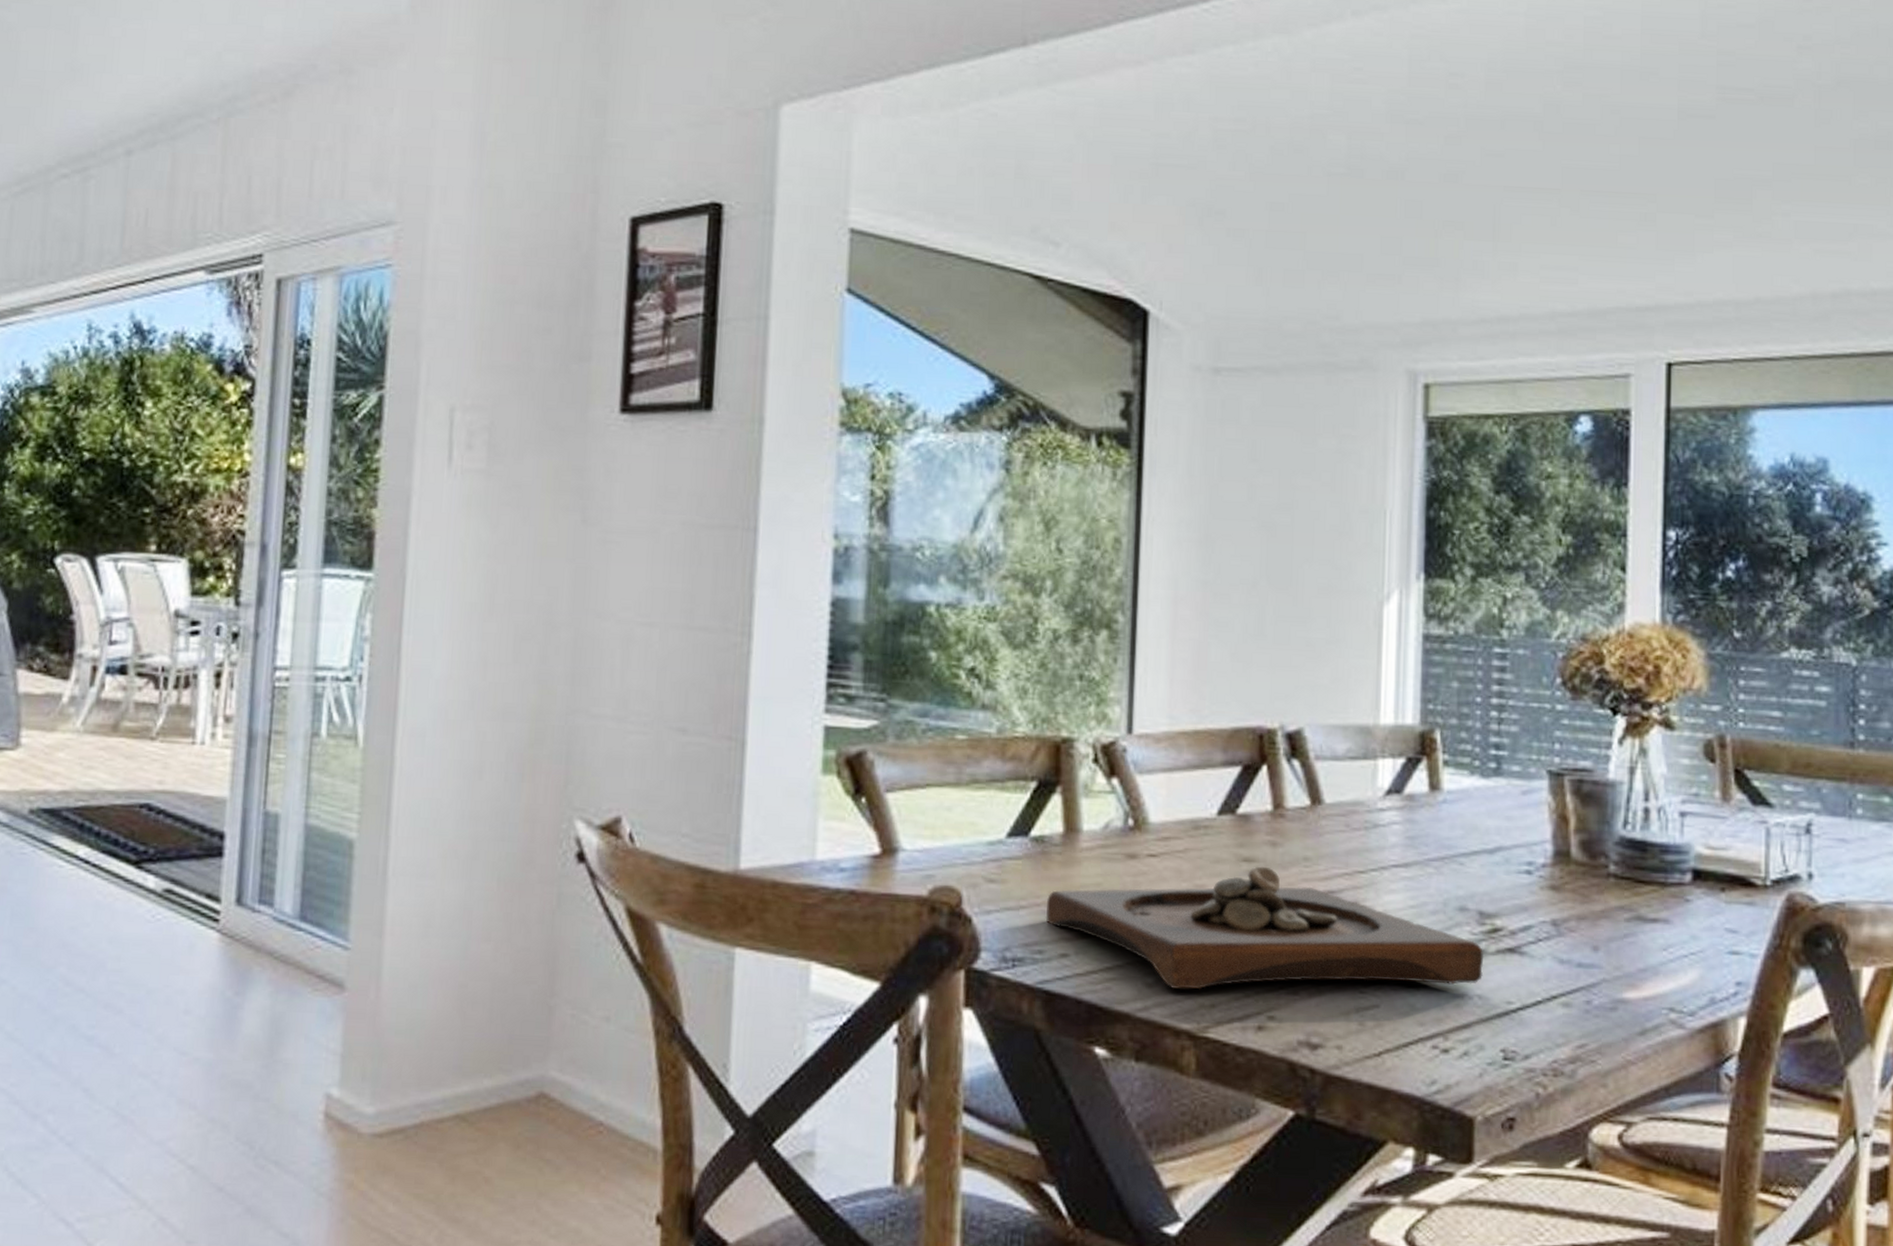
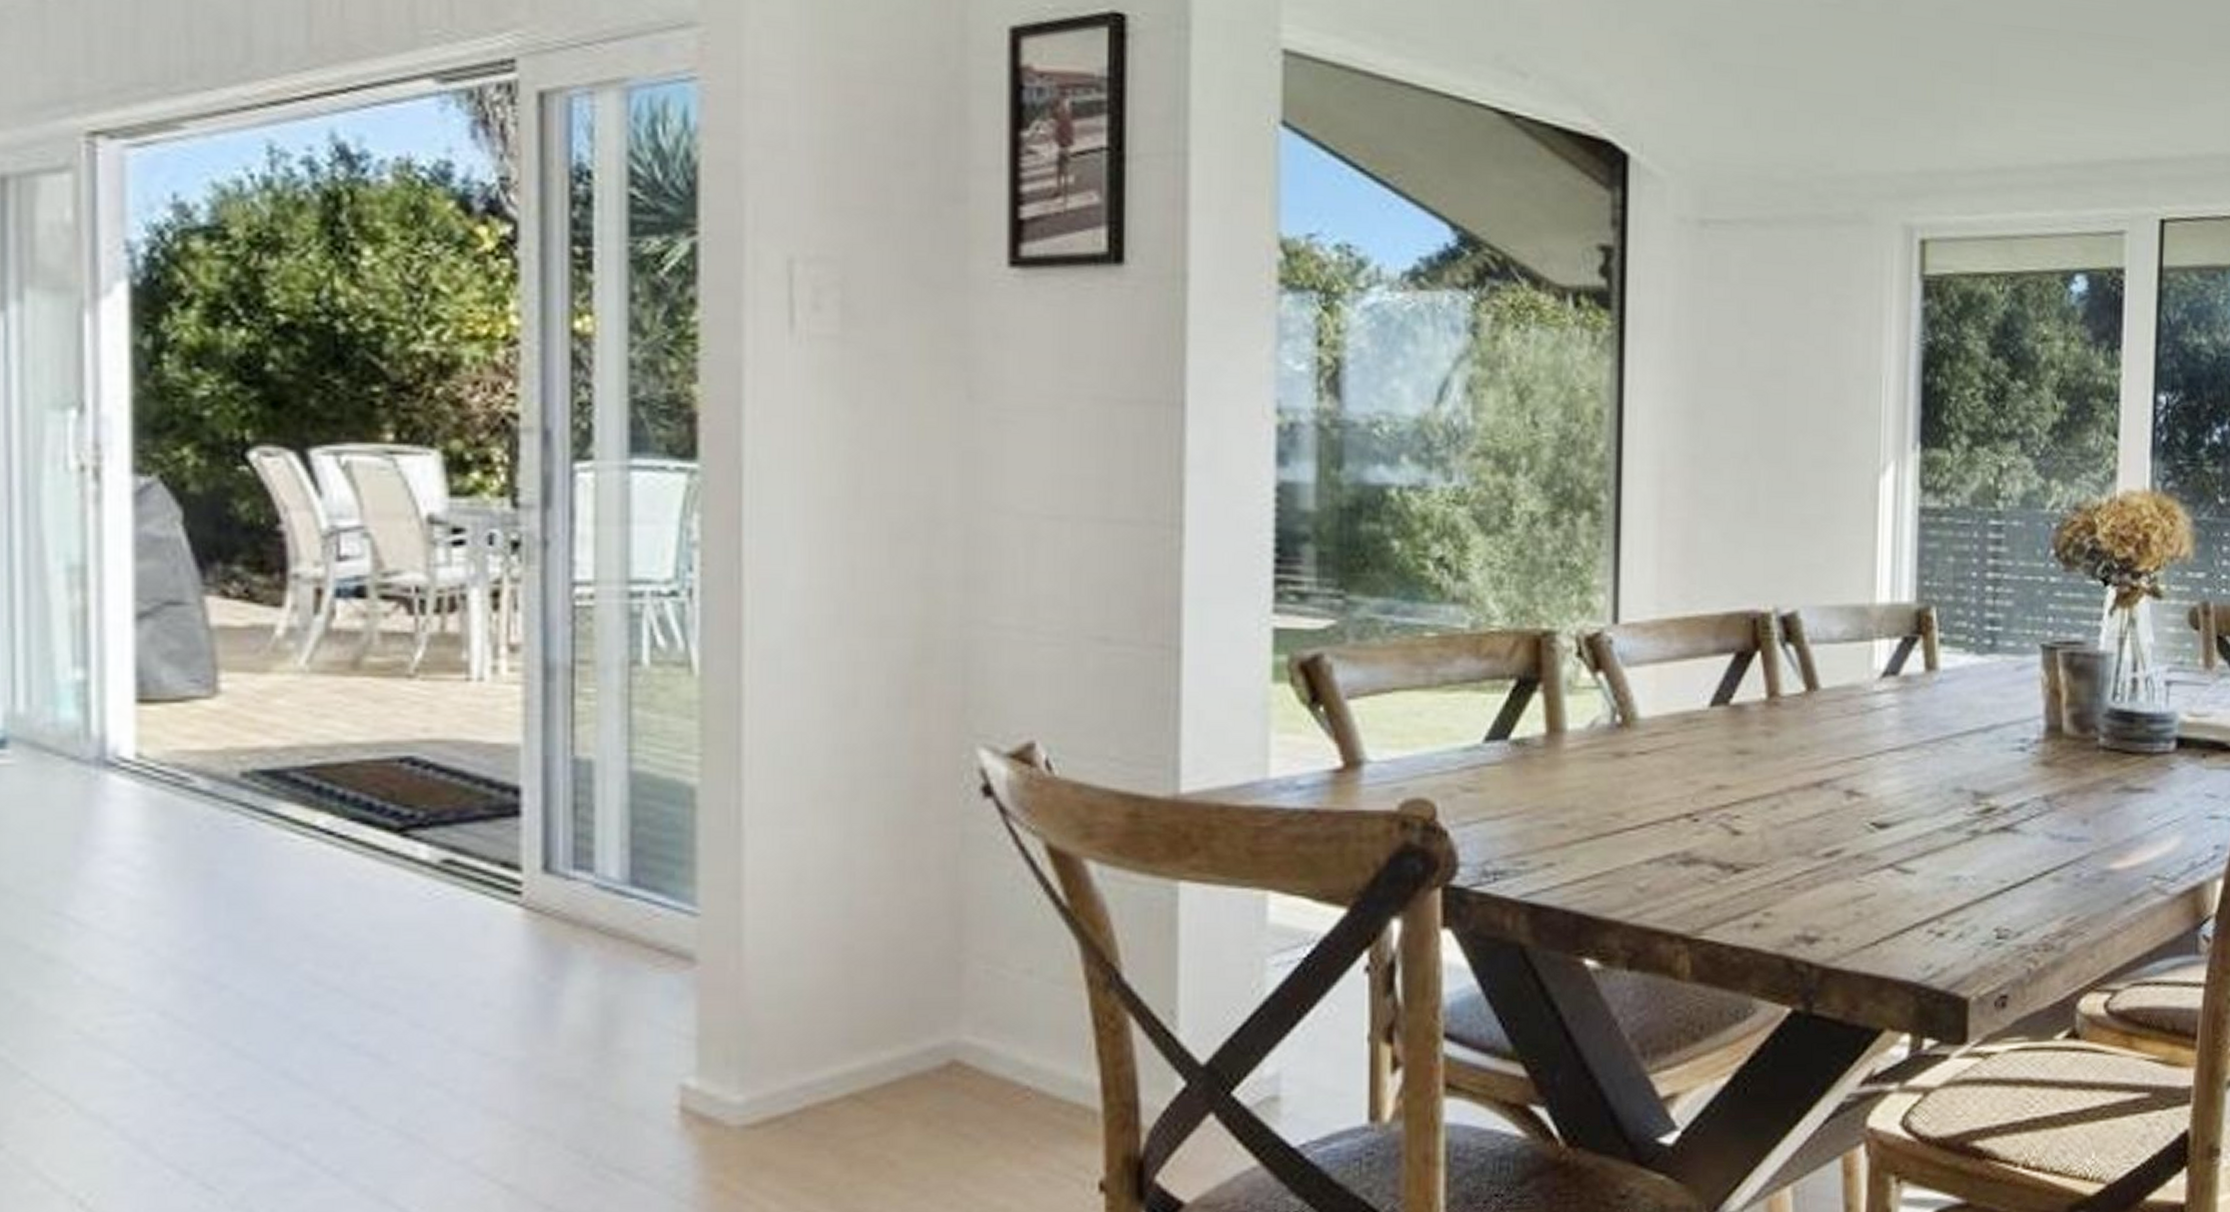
wooden tray: present [1045,866,1483,990] -> none [1528,758,1978,893]

